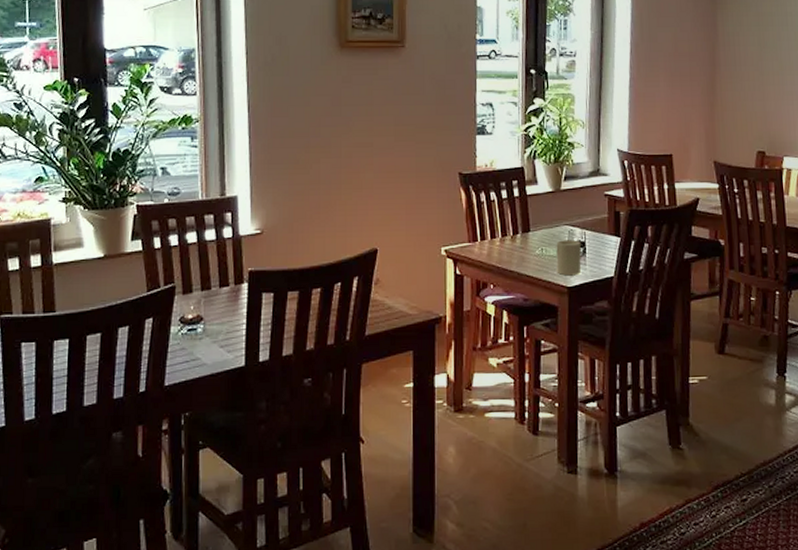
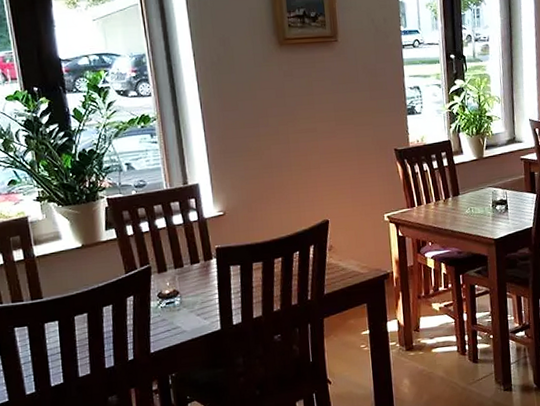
candle: present [556,240,582,276] -> none [482,199,505,230]

